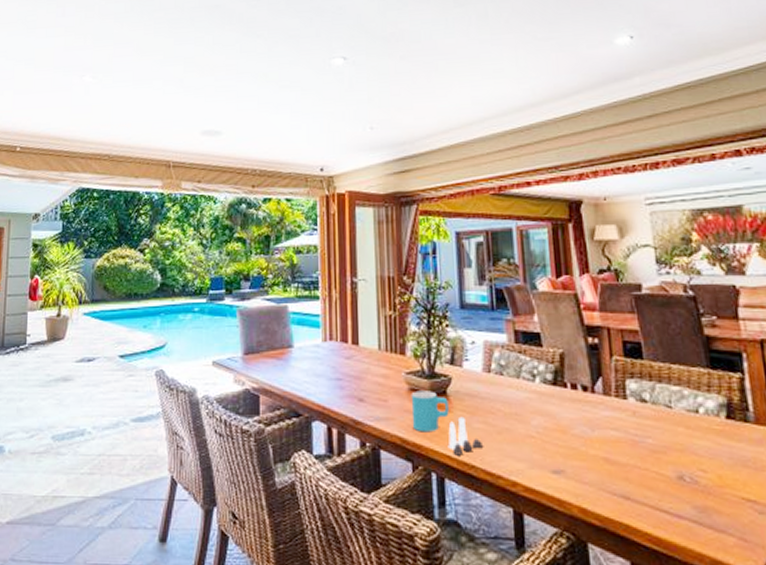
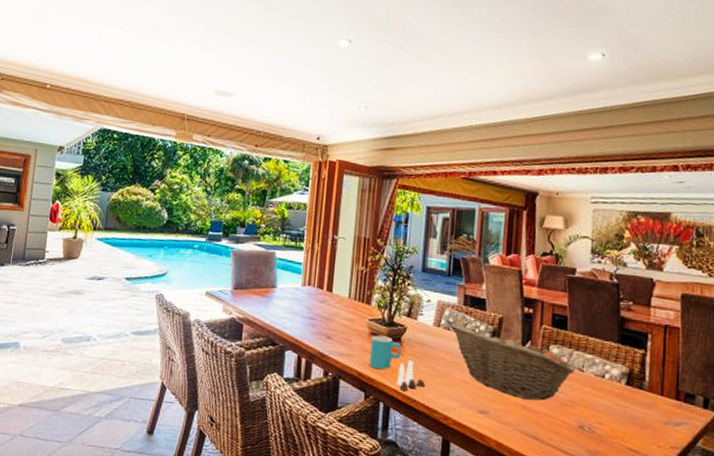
fruit basket: none [503,366,662,450] -> present [450,323,576,401]

